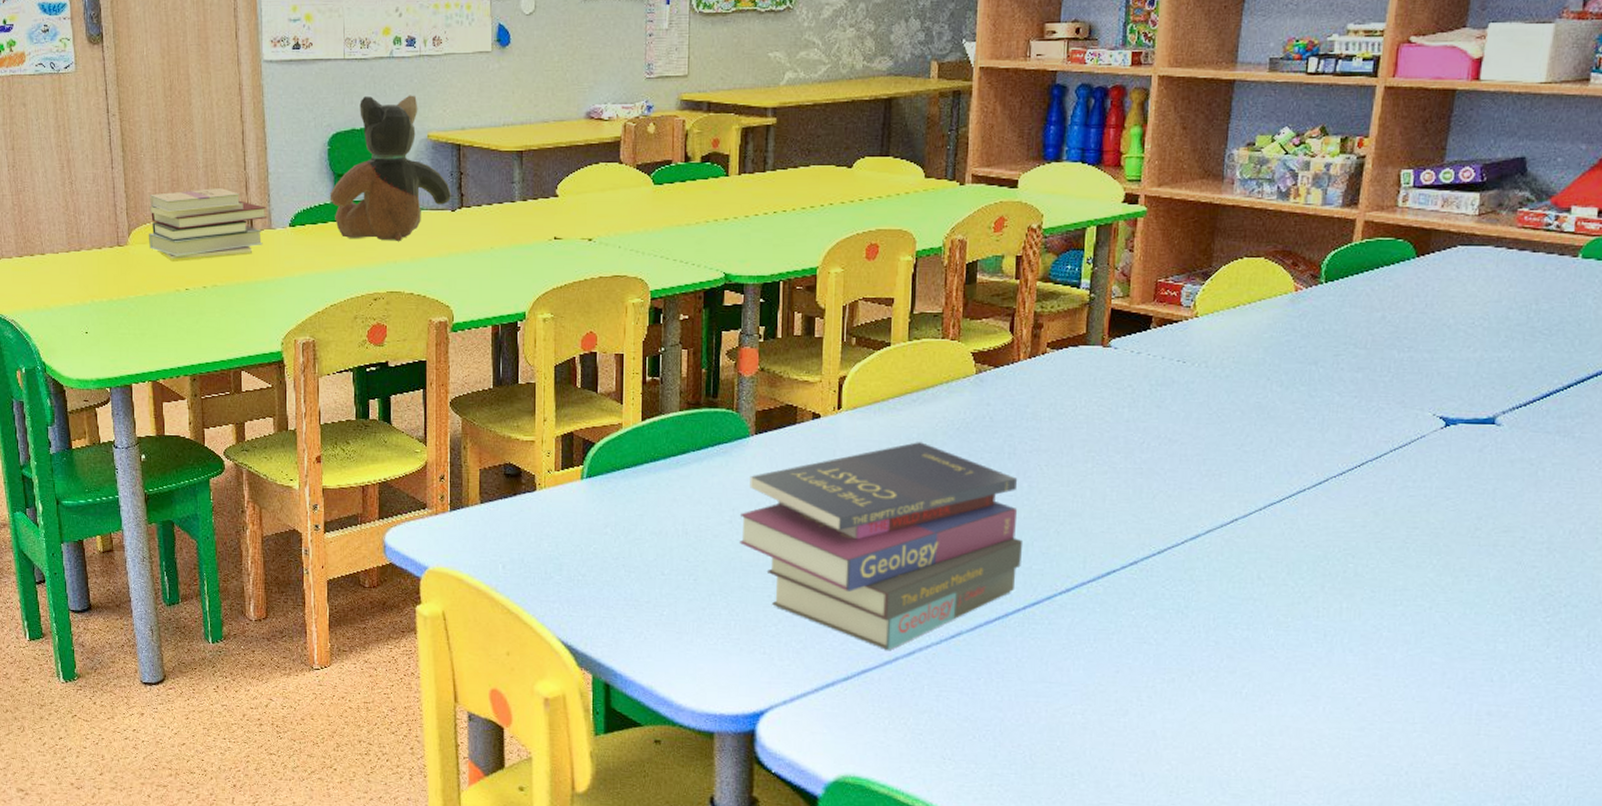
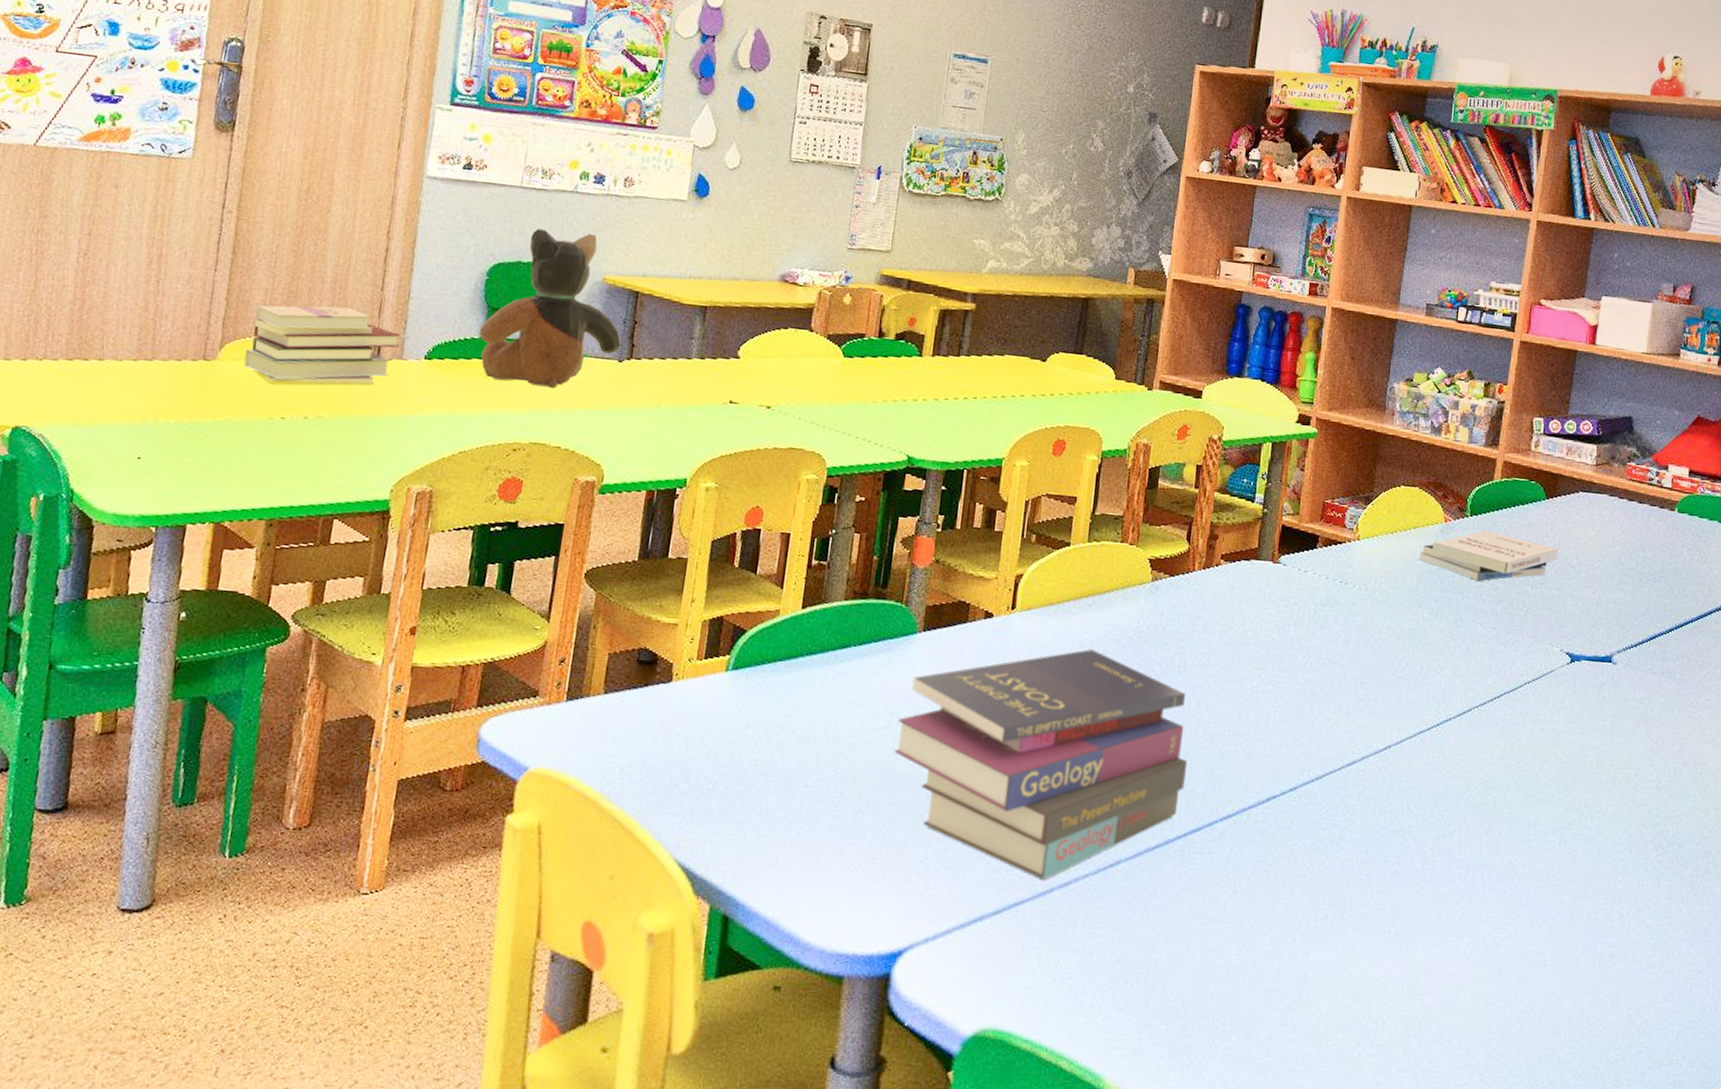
books: none [1265,296,1431,350] -> present [1419,530,1559,582]

